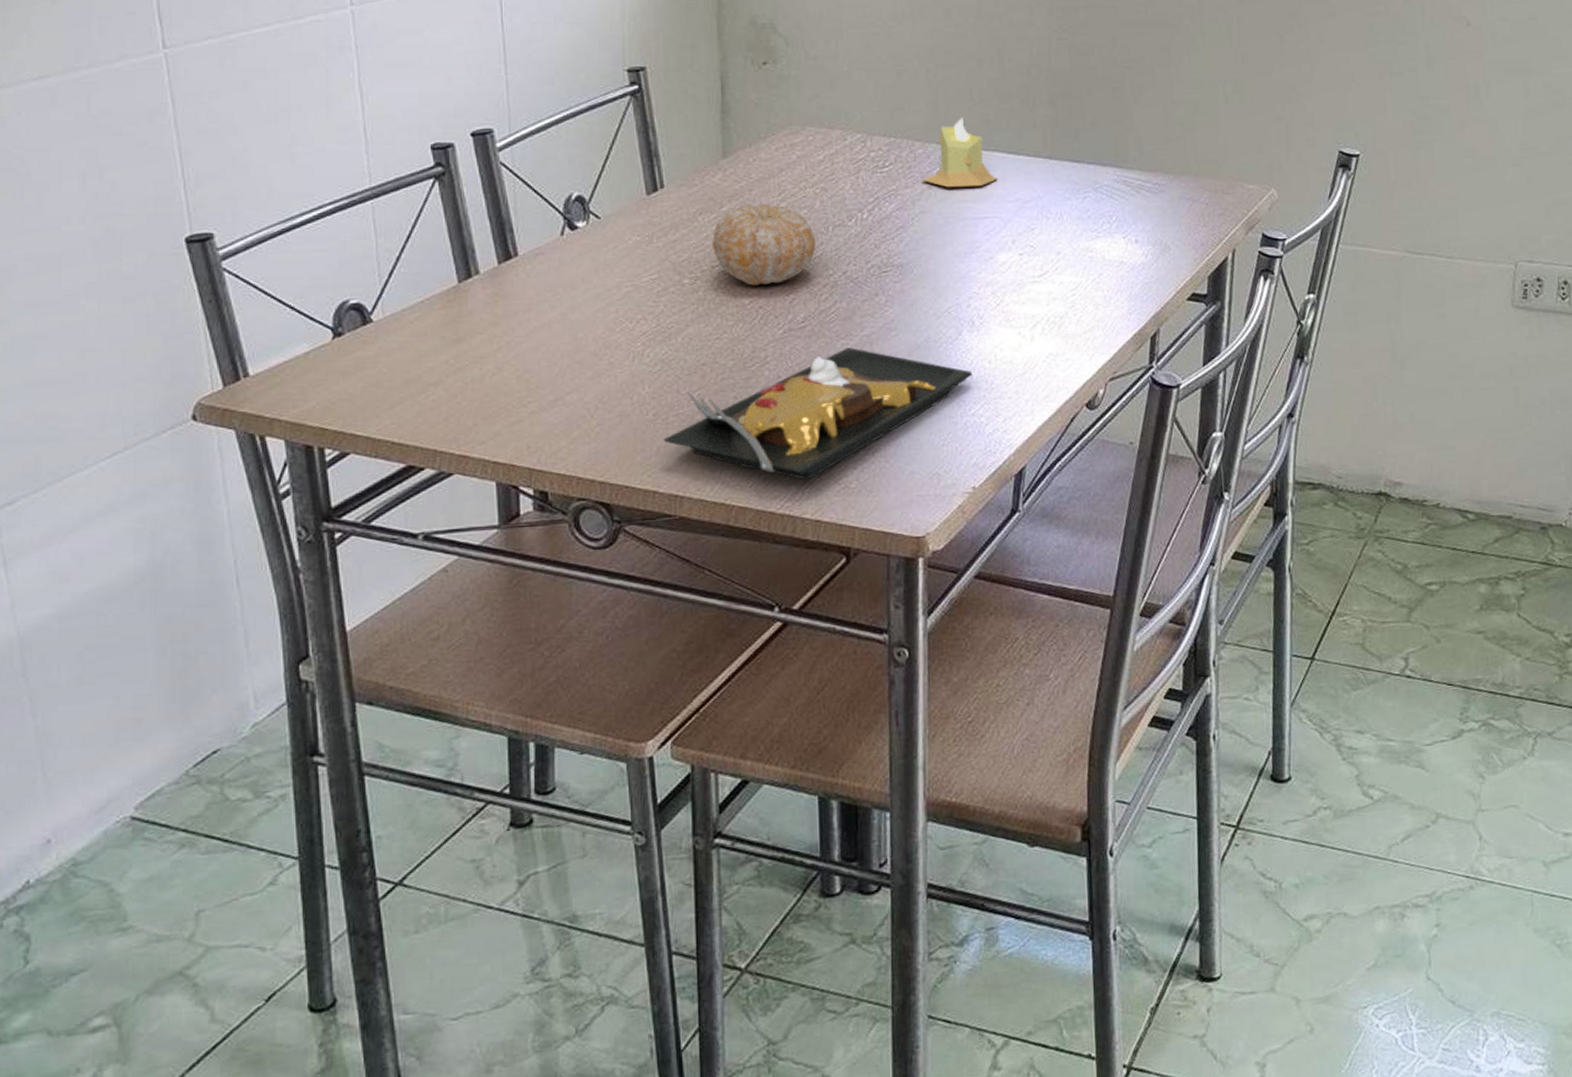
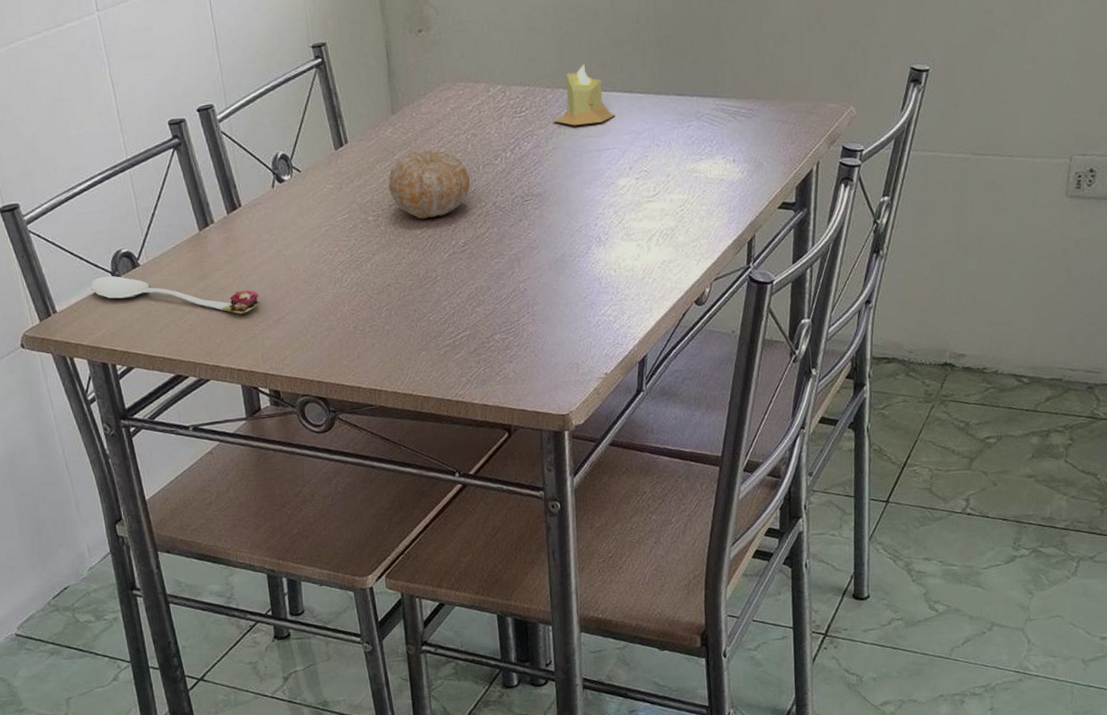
spoon: none [301,332,532,392] -> present [90,275,260,315]
plate: present [664,347,973,480] -> none [362,265,601,373]

